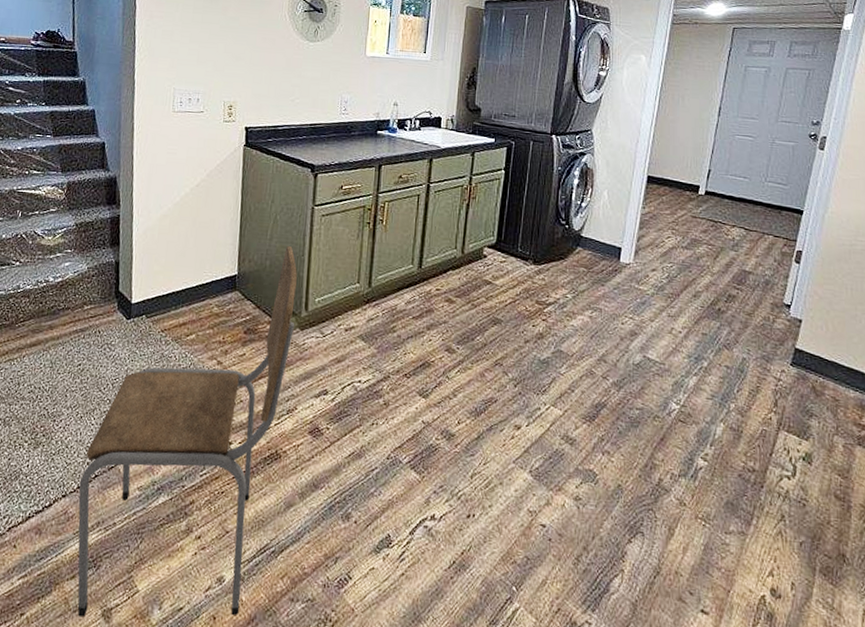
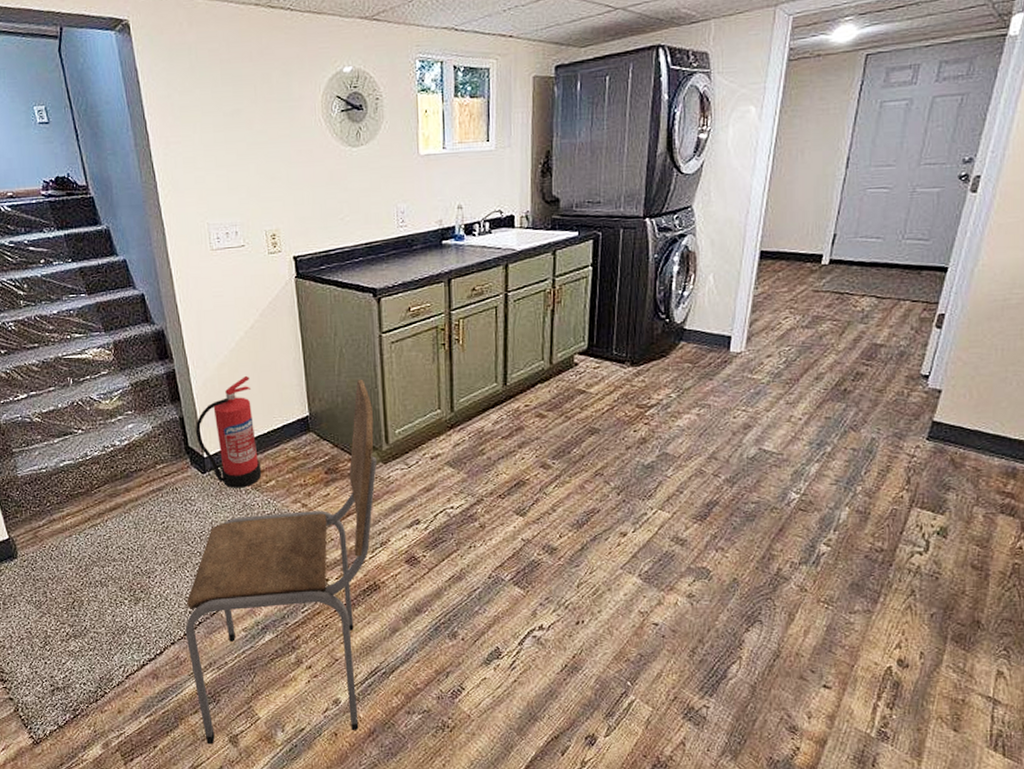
fire extinguisher: none [127,229,188,339] -> present [195,375,262,488]

